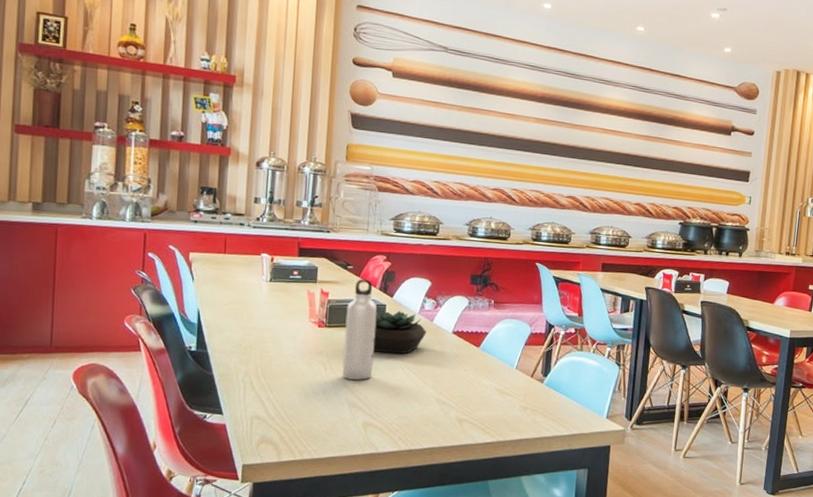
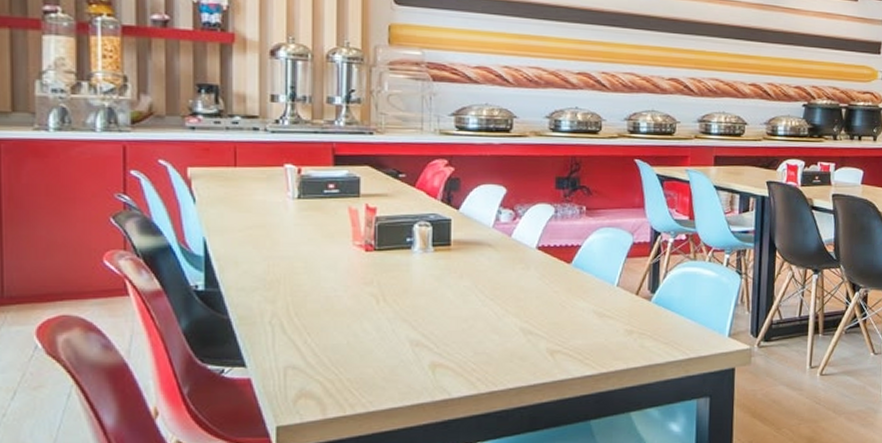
water bottle: present [342,278,378,380] -> none [399,188,441,312]
succulent plant: present [373,311,426,355] -> none [438,226,504,278]

